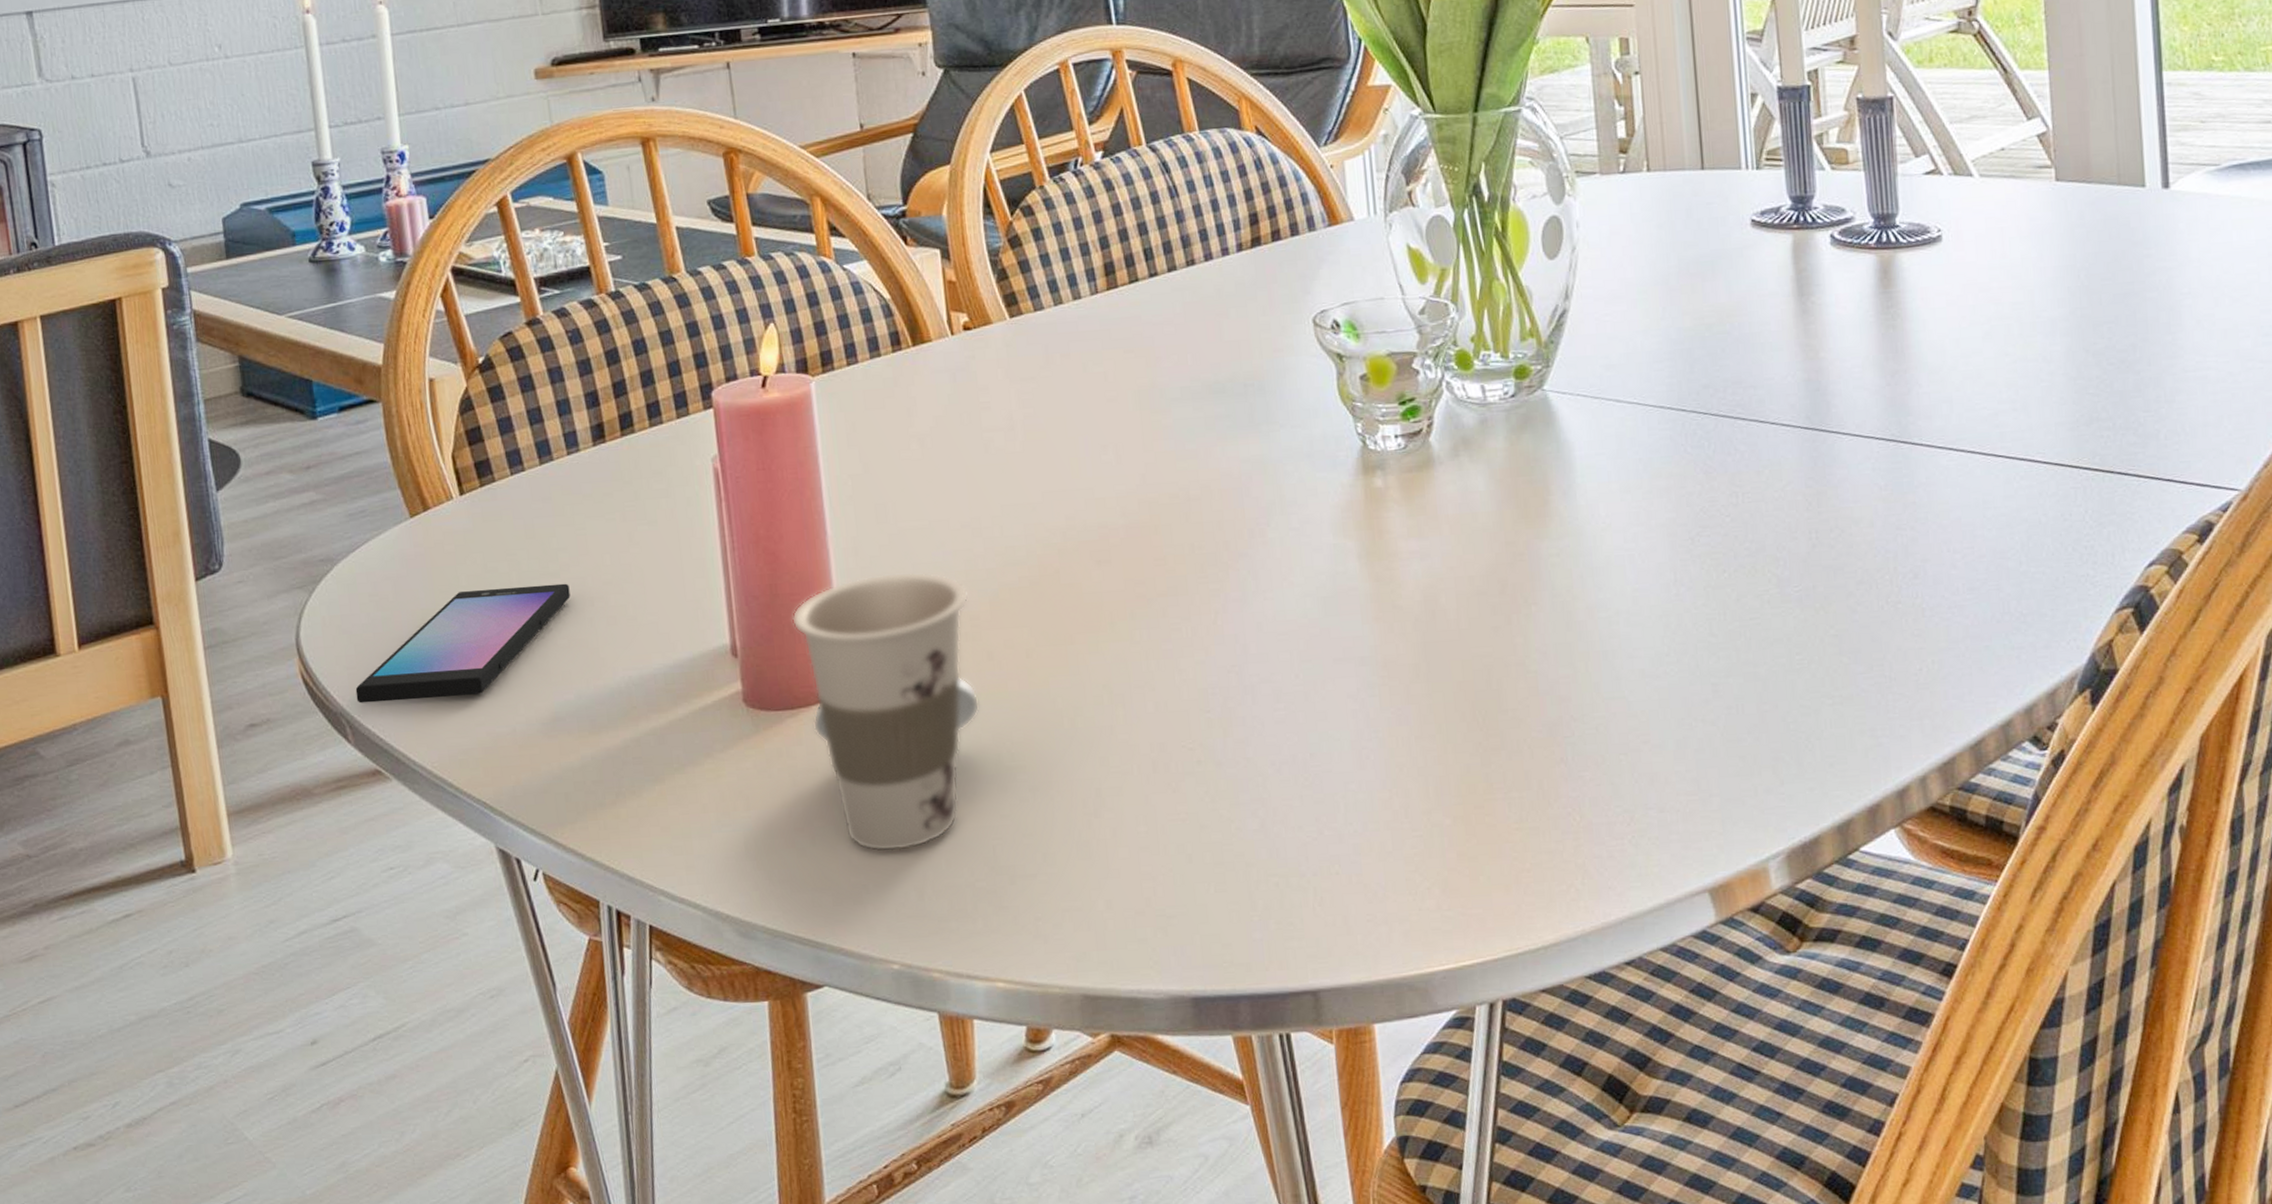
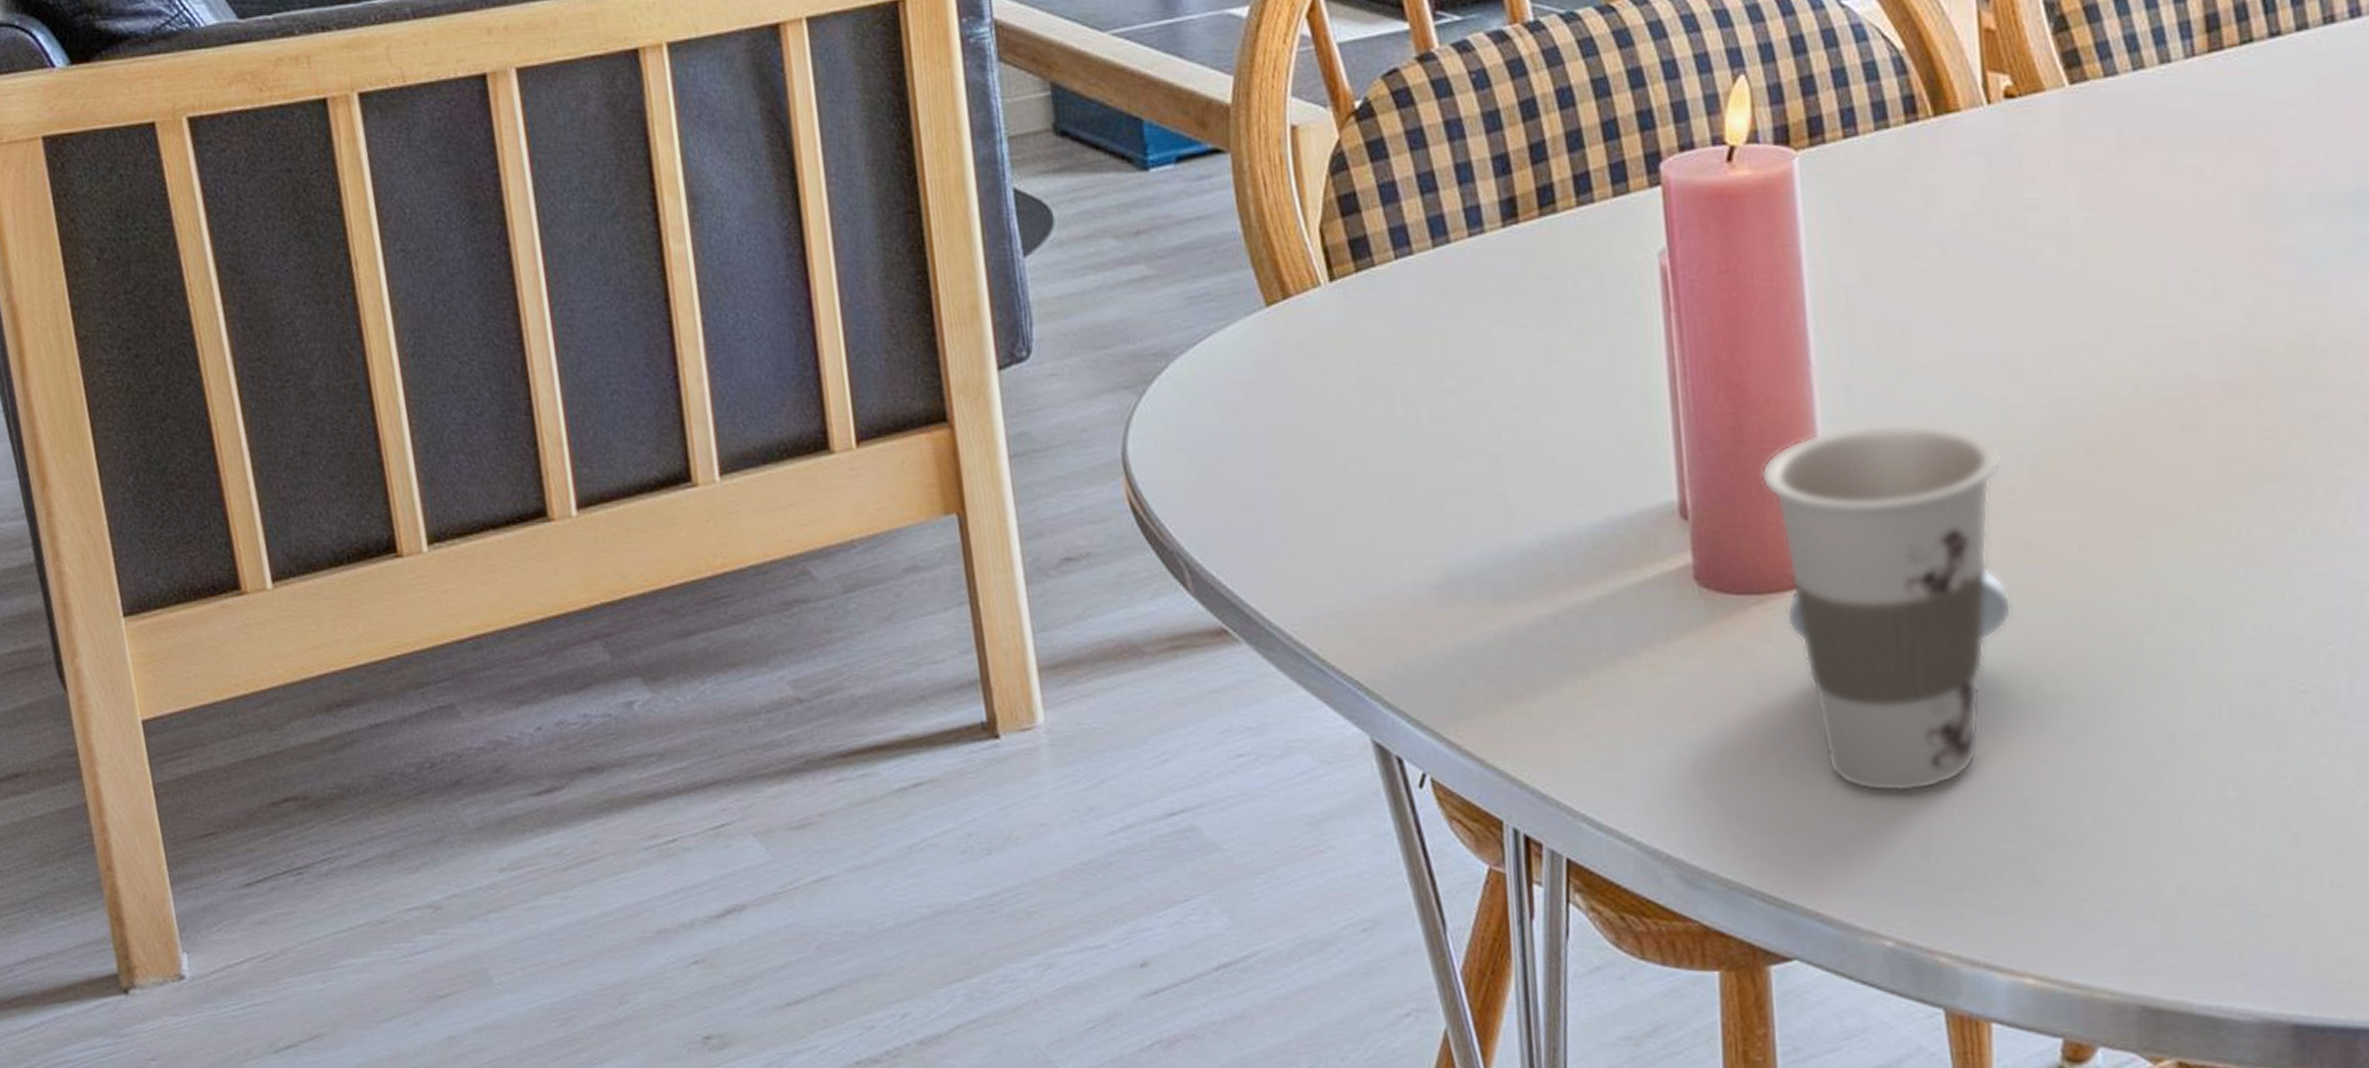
smartphone: present [355,583,571,704] -> none [1196,406,1470,543]

